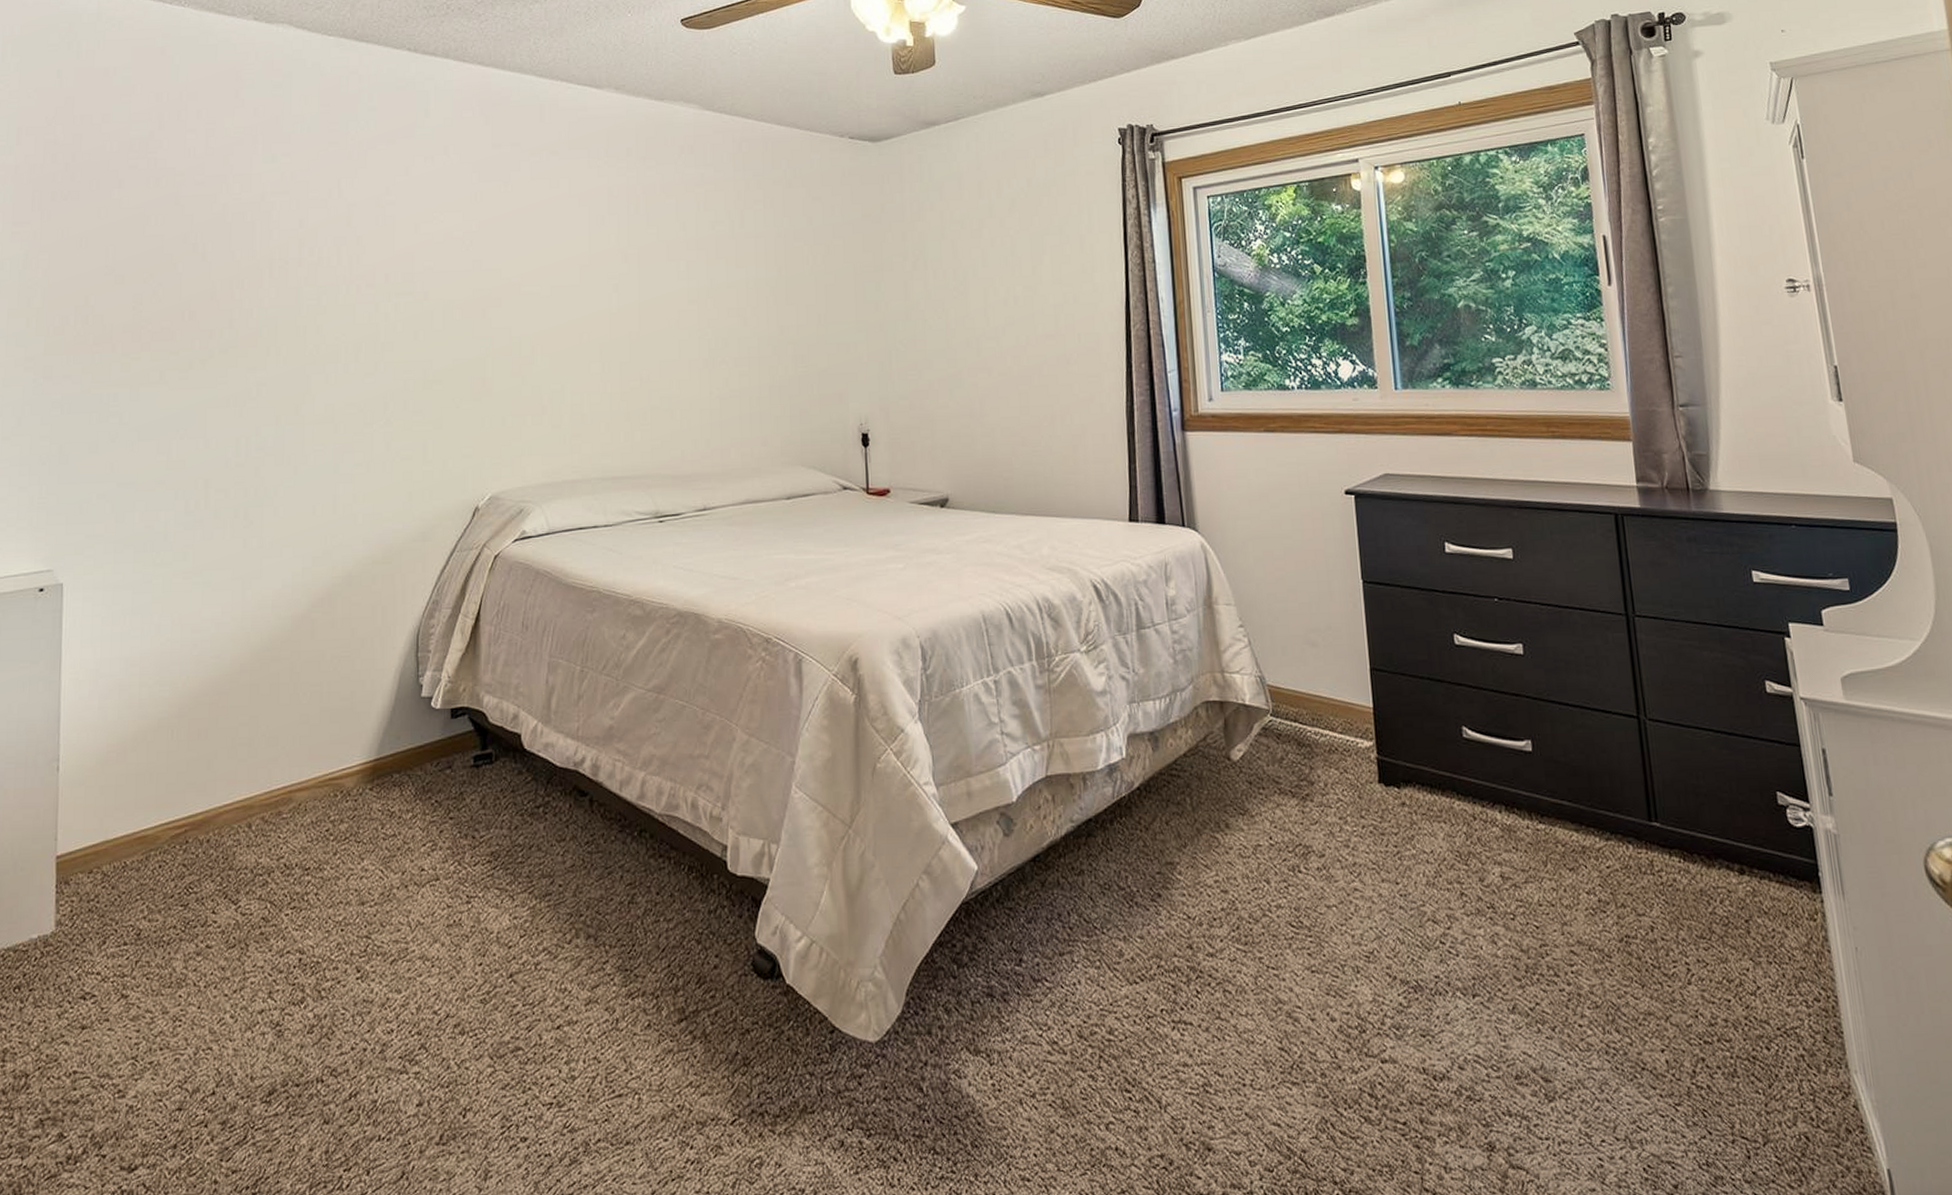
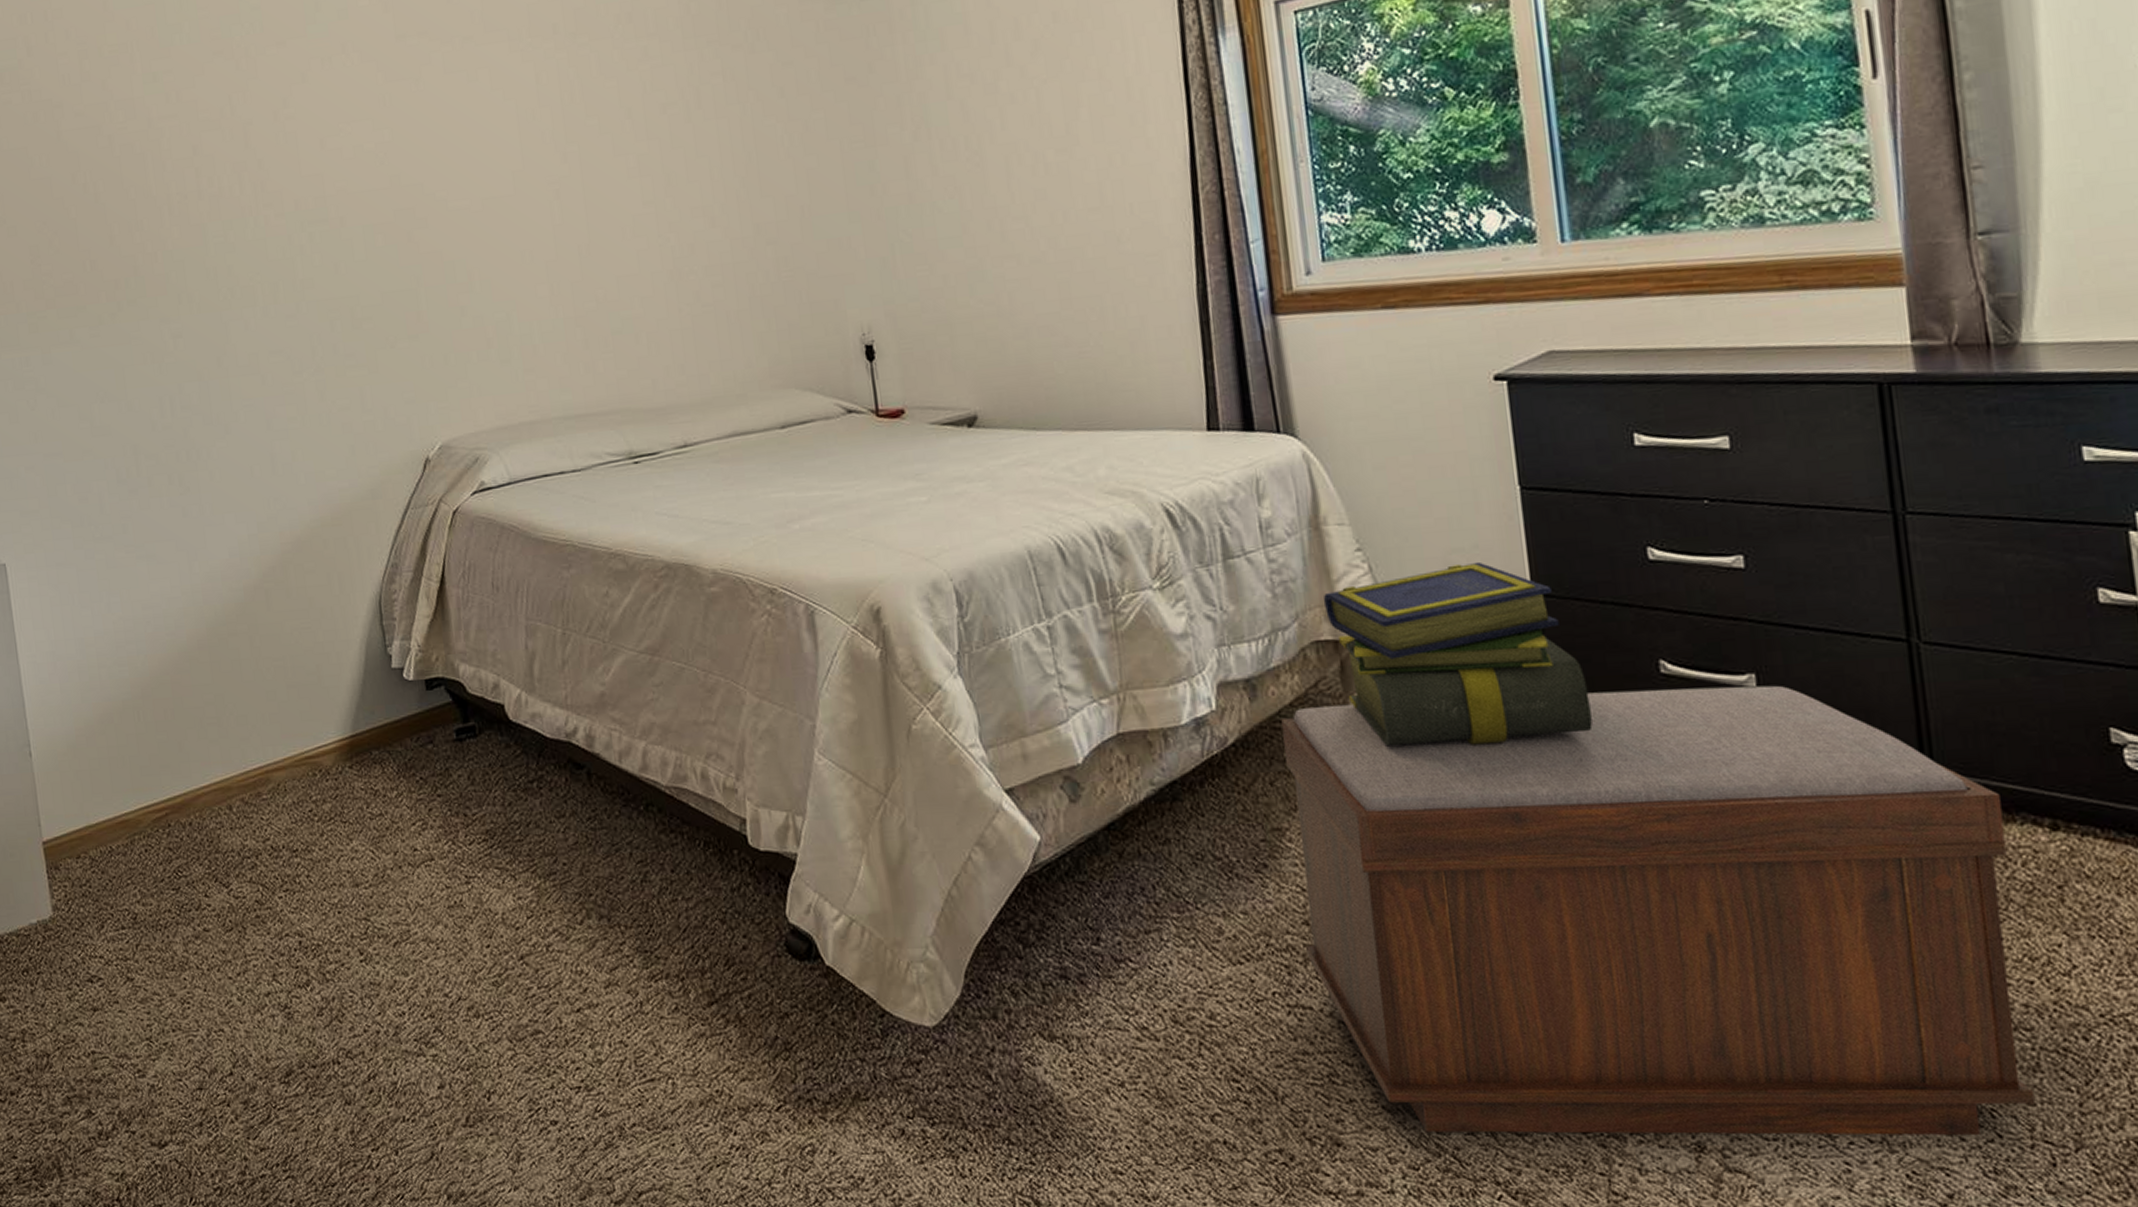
bench: none [1177,750,1734,1137] -> present [1281,685,2034,1136]
stack of books: none [1212,640,1413,794] -> present [1323,561,1593,747]

